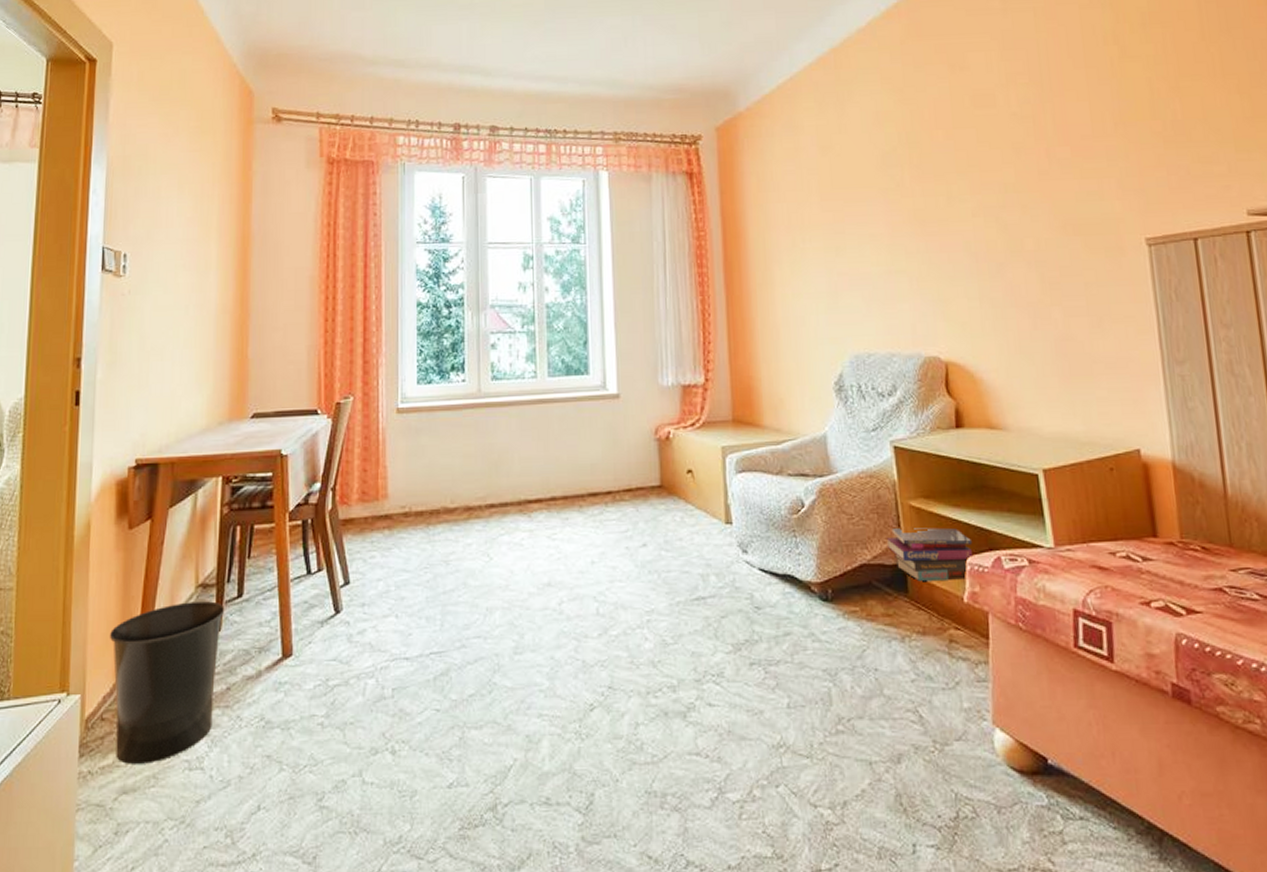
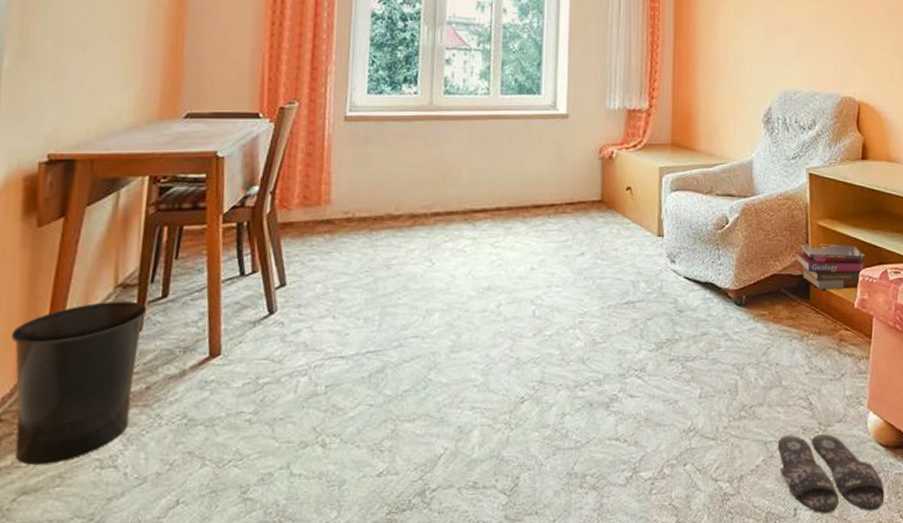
slippers: none [886,755,1026,853] -> present [779,434,885,514]

